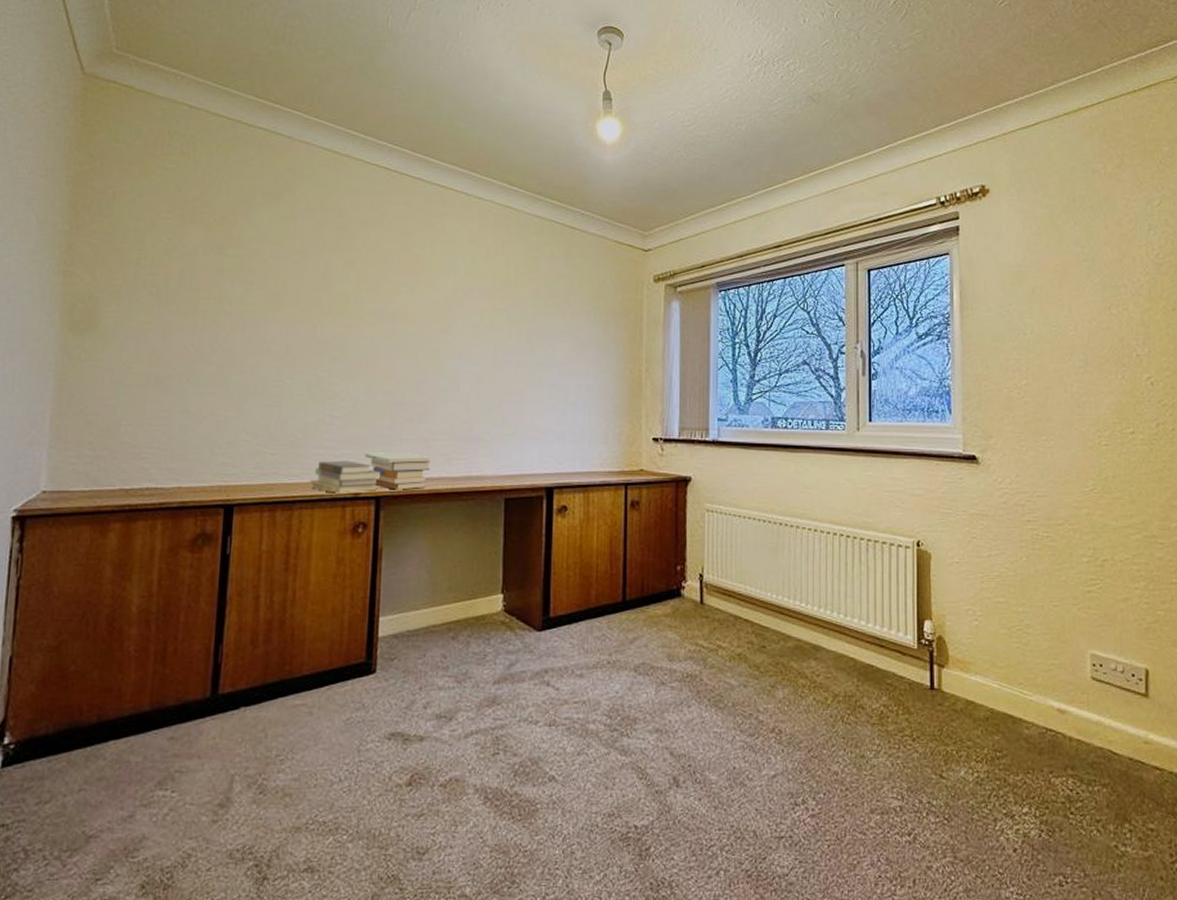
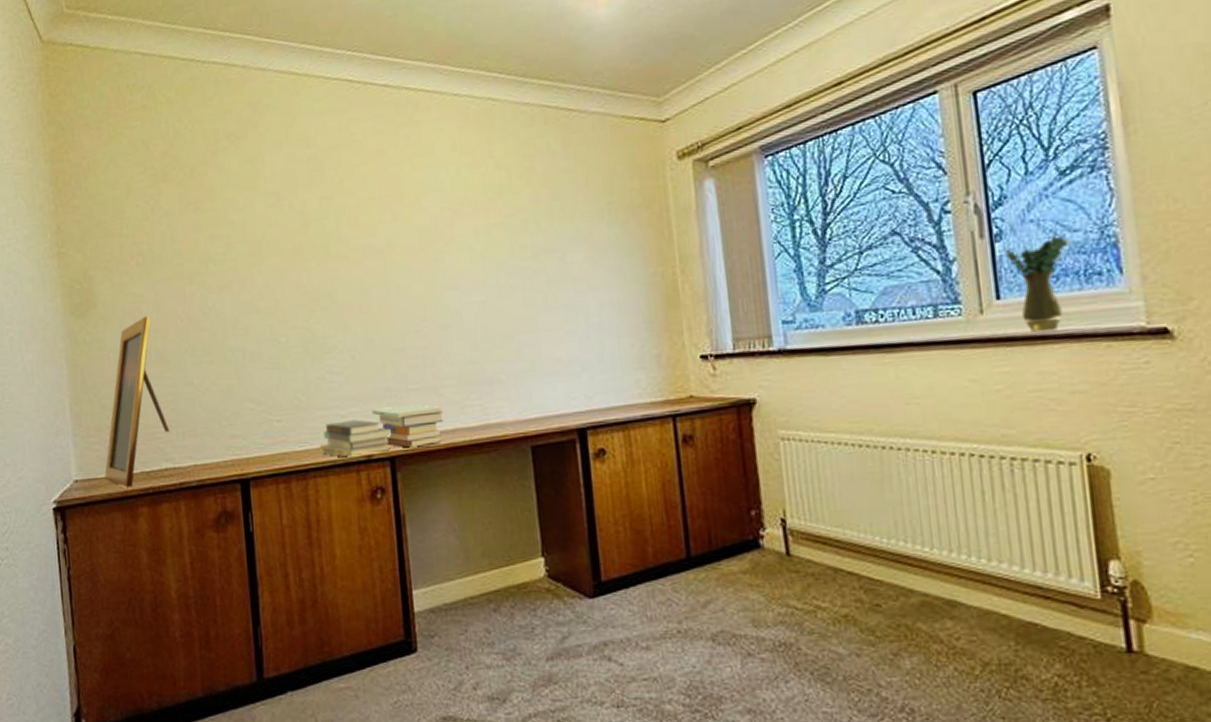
picture frame: none [76,342,158,503] -> present [104,316,170,487]
vase: none [877,379,921,449] -> present [1003,232,1071,333]

